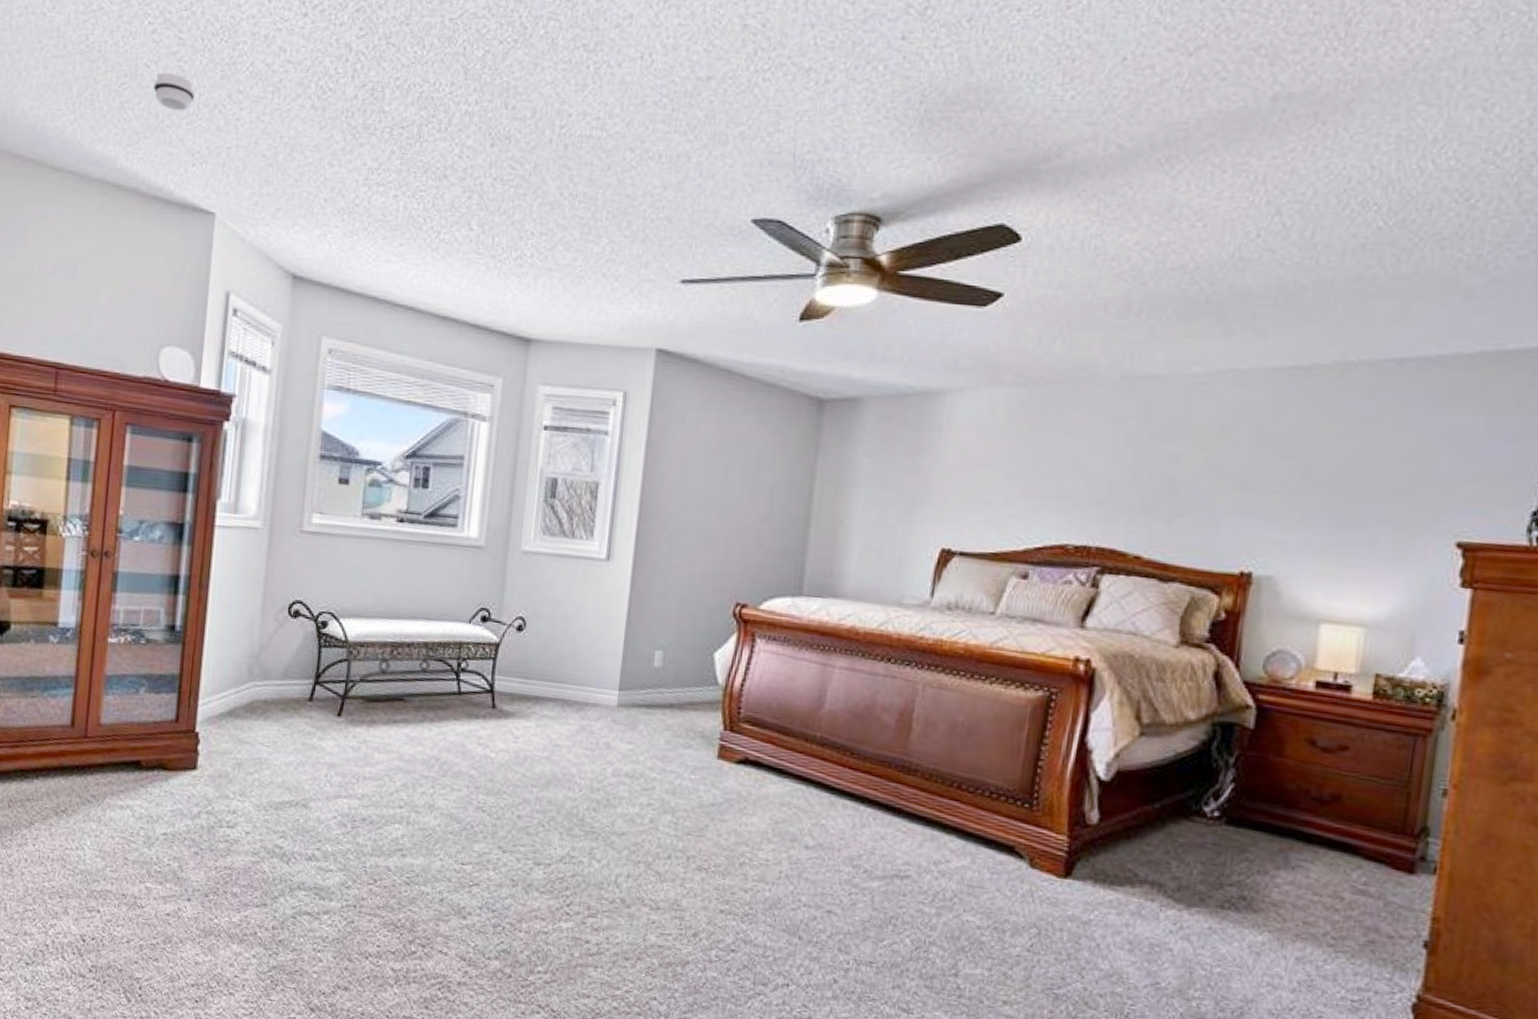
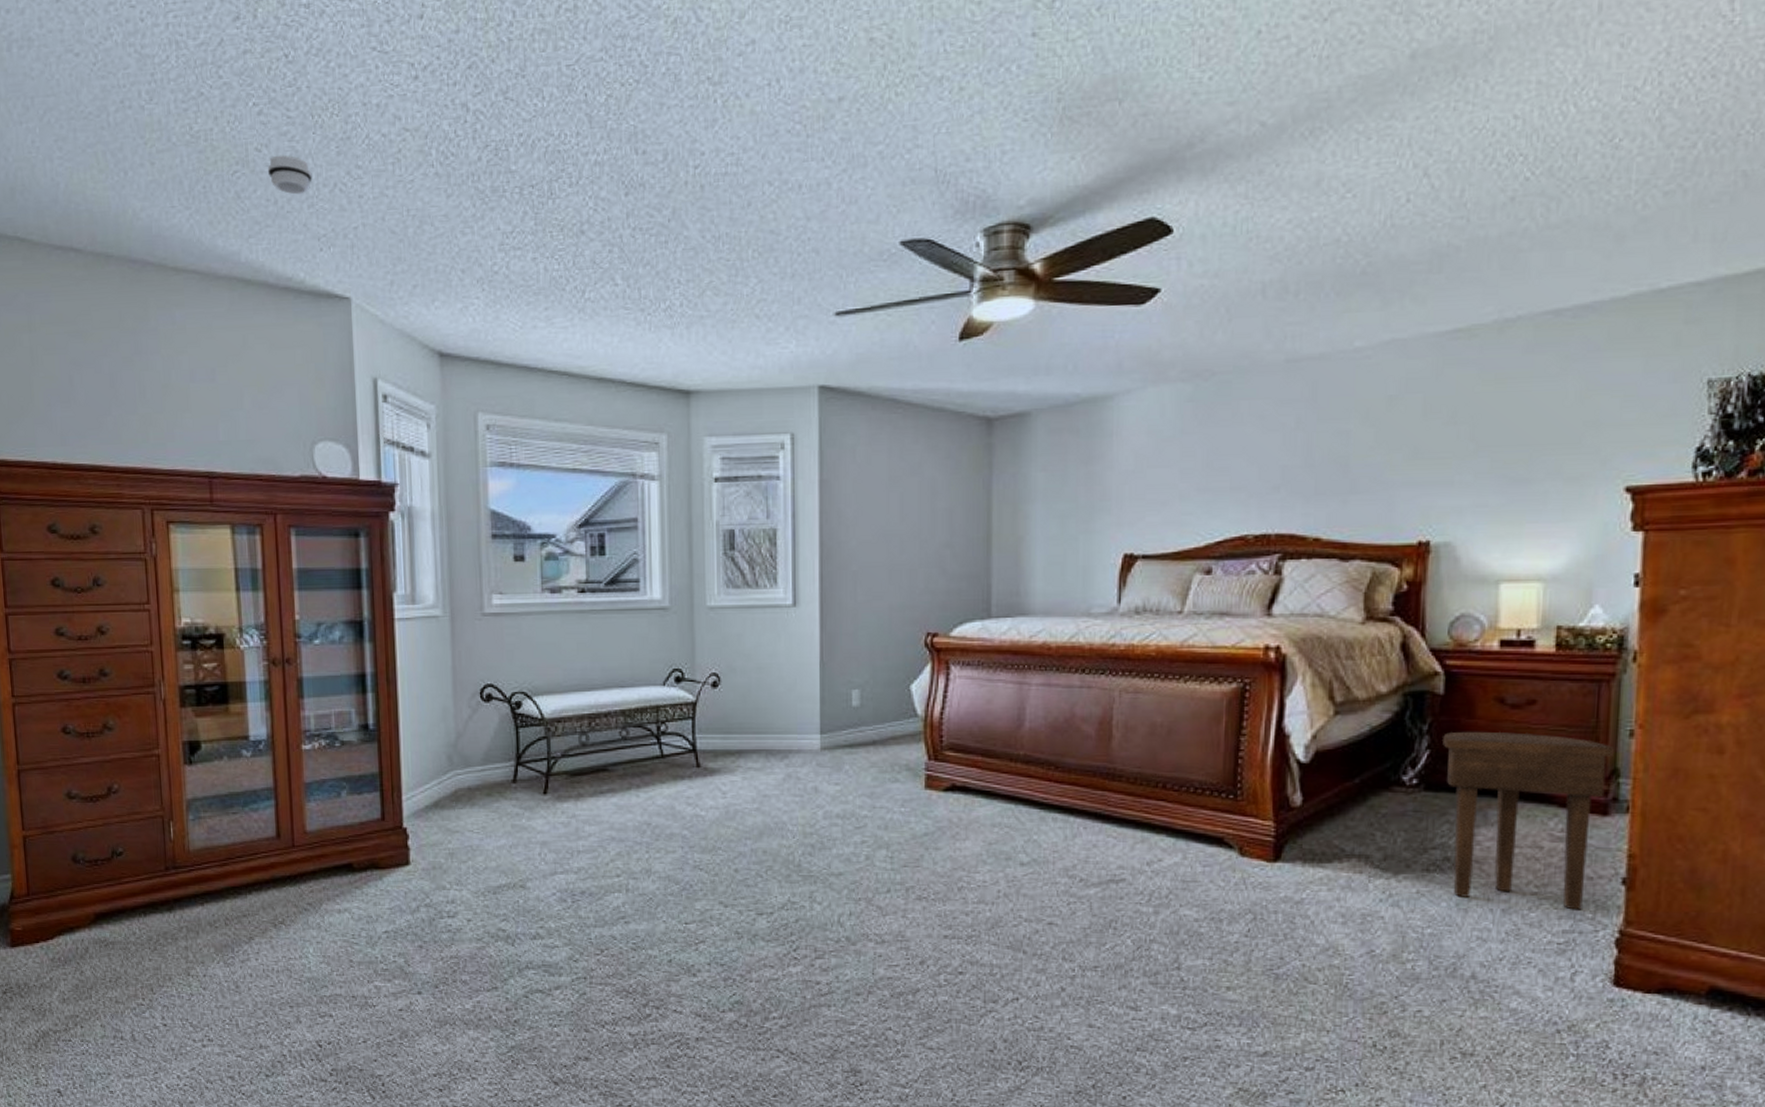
side table: none [1247,768,1425,969] -> present [1443,731,1614,910]

